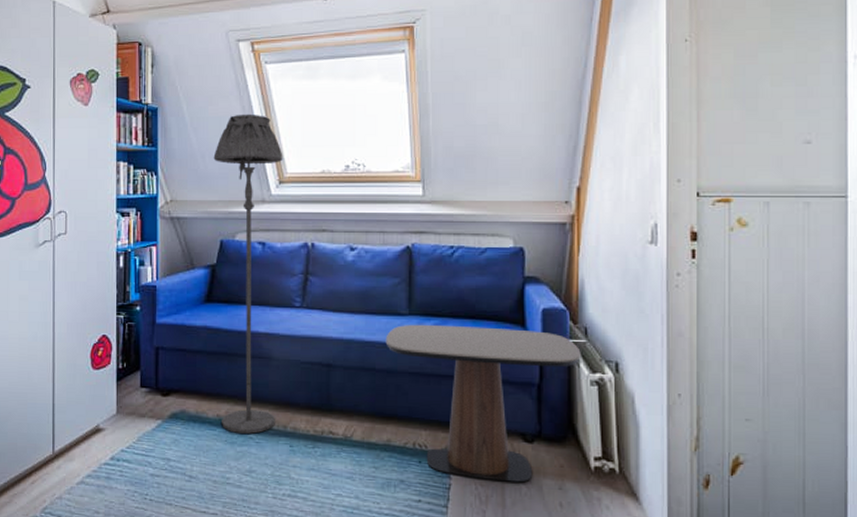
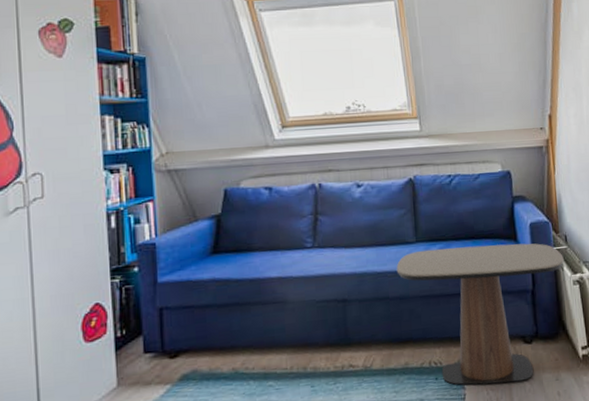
floor lamp: present [213,113,283,434] -> none [211,60,295,384]

